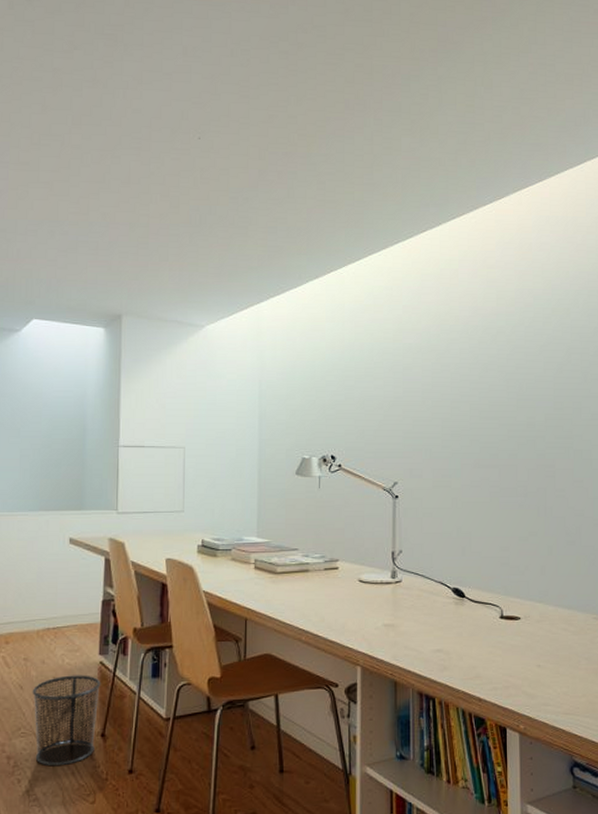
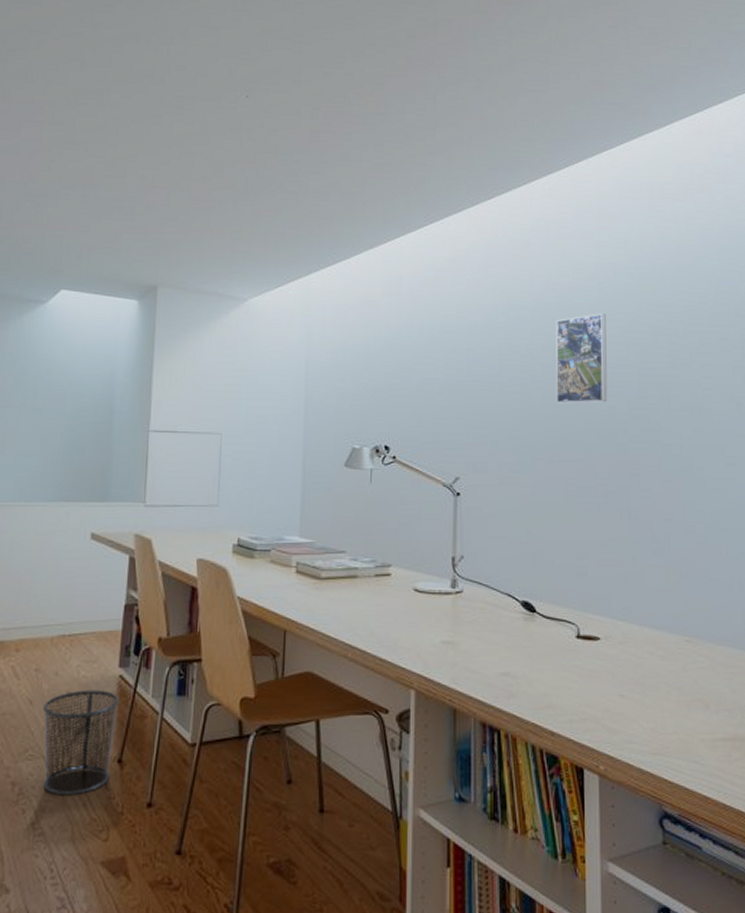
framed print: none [482,335,527,415] -> present [556,313,608,404]

